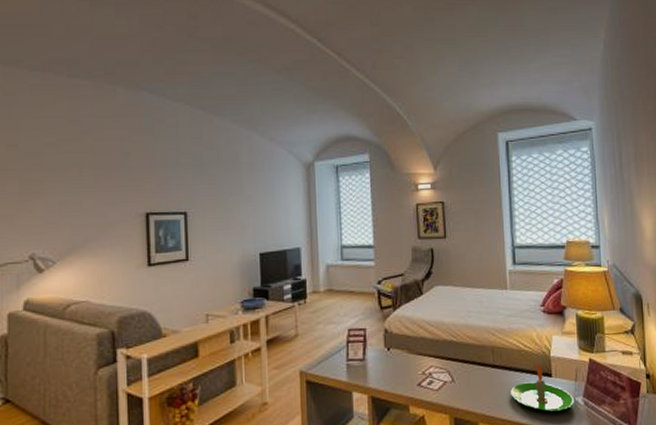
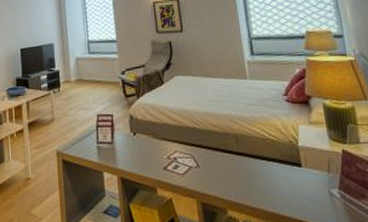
candle: present [510,362,574,412] -> none [258,152,329,202]

